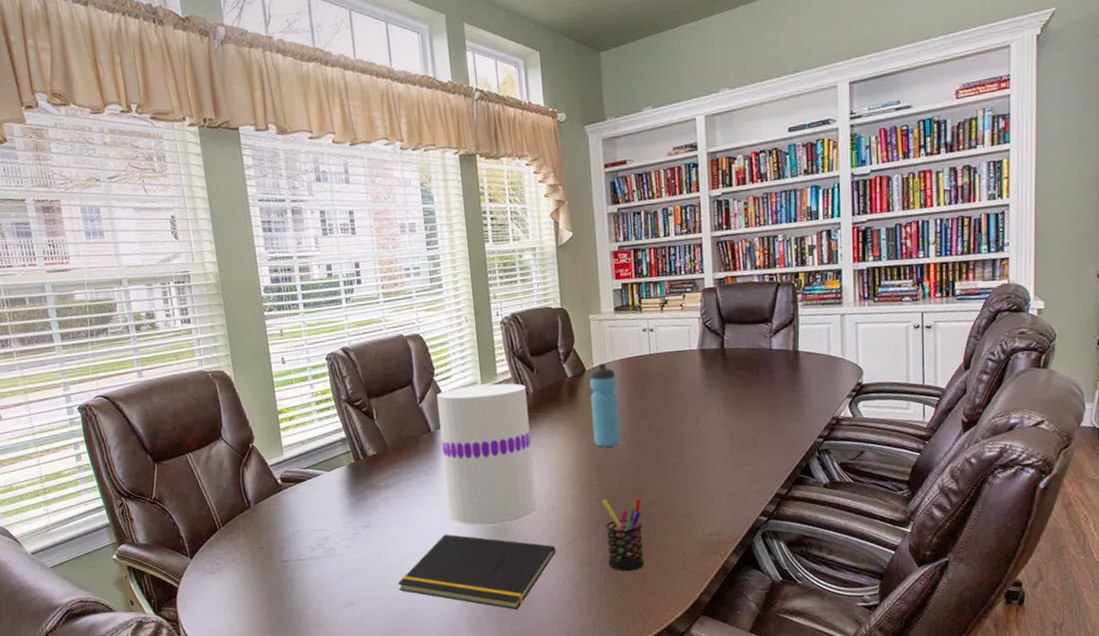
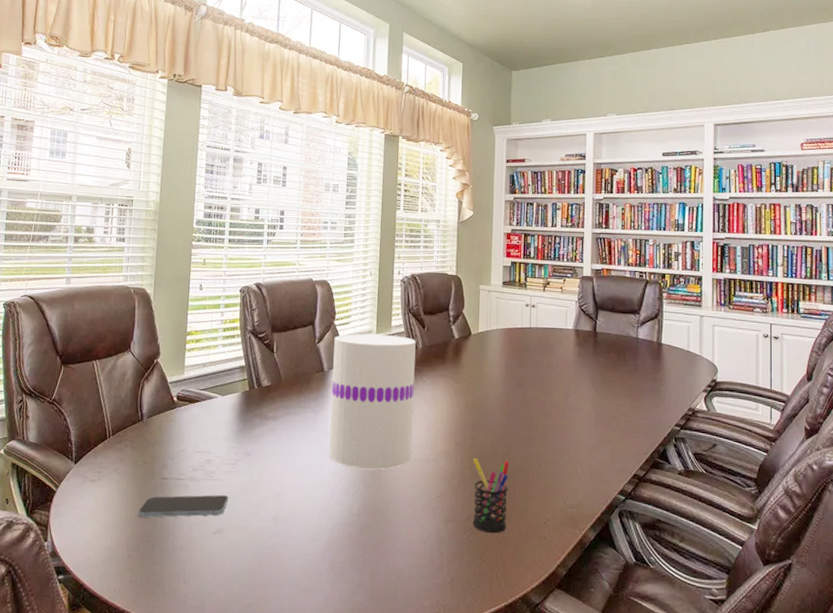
smartphone: none [264,569,354,601] -> present [138,495,228,518]
notepad: present [397,534,557,610] -> none [269,472,425,559]
water bottle: present [589,363,621,447] -> none [472,329,498,408]

